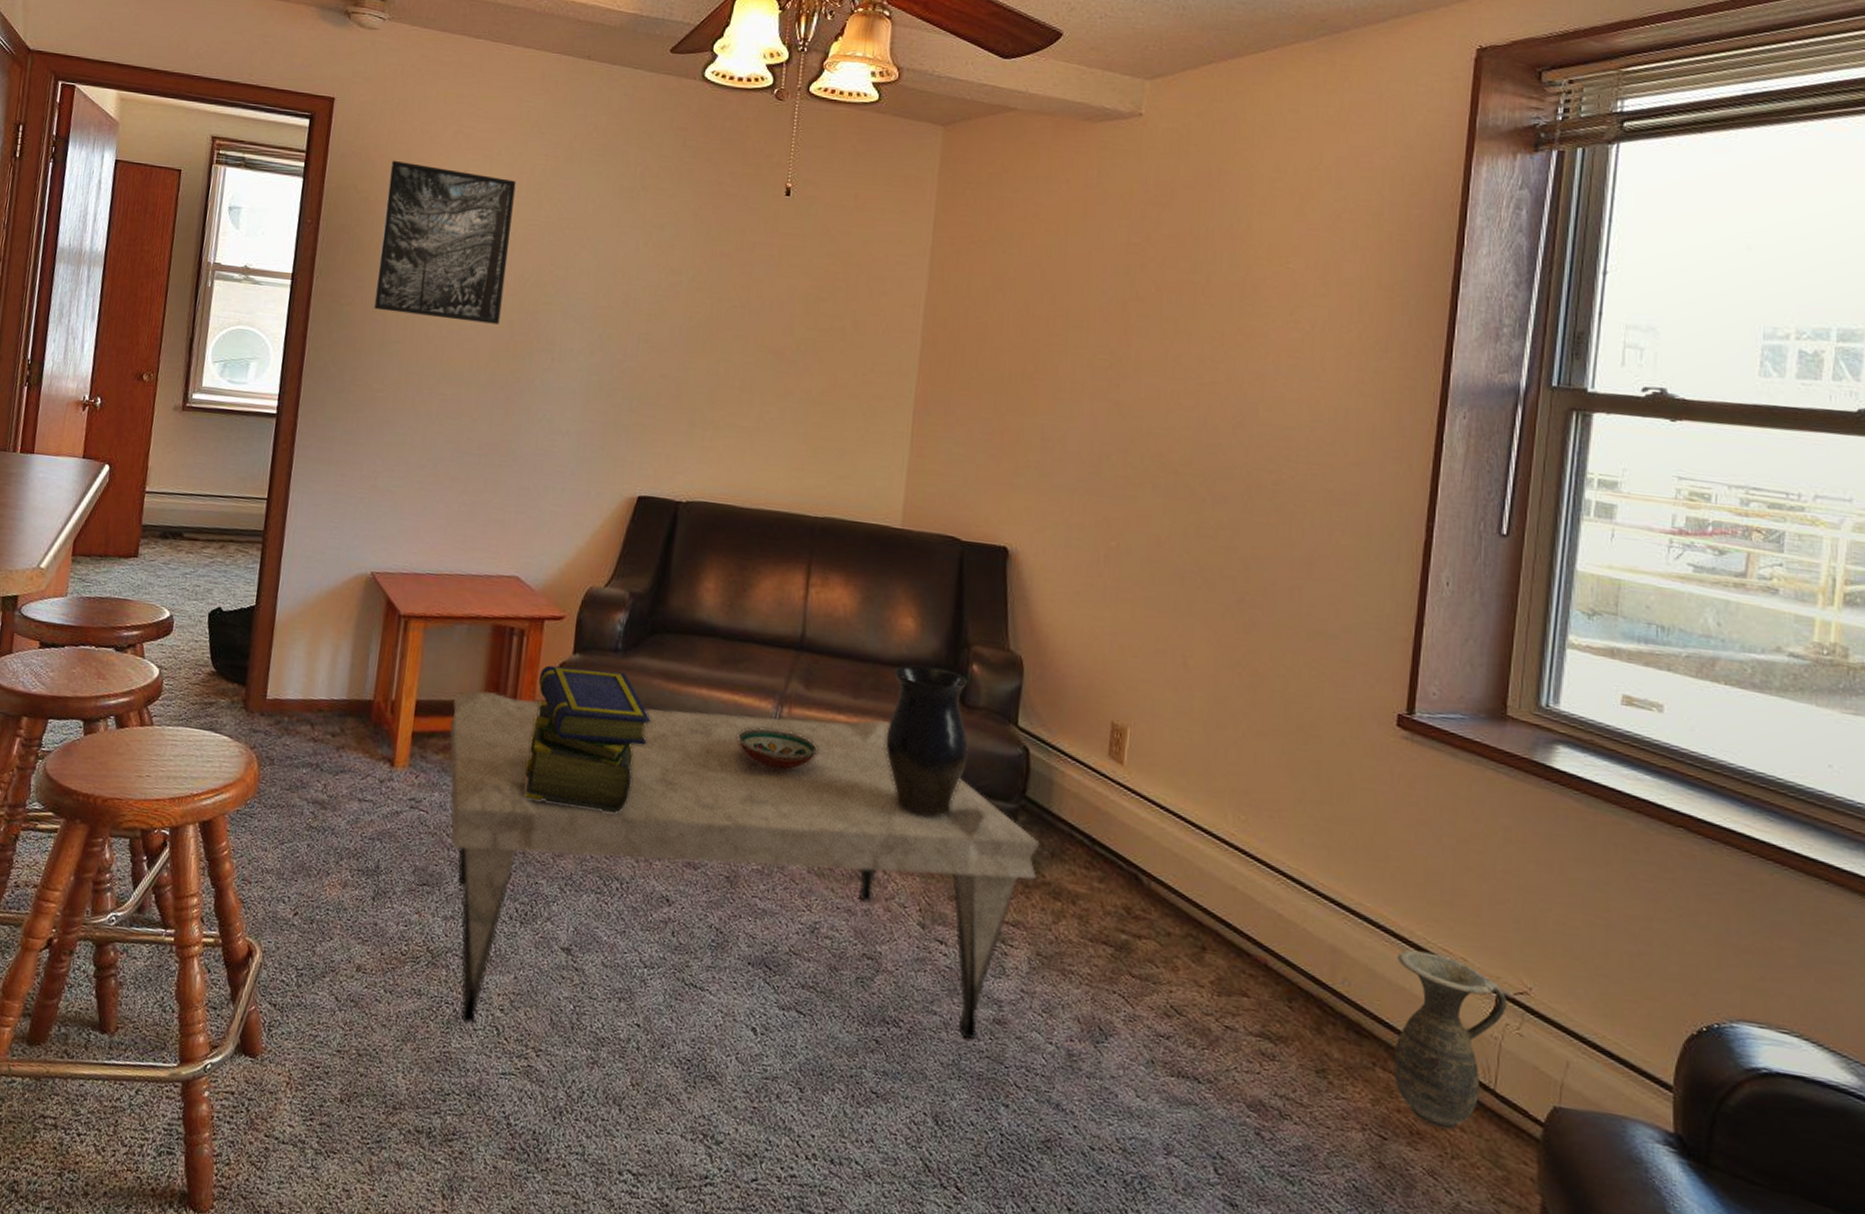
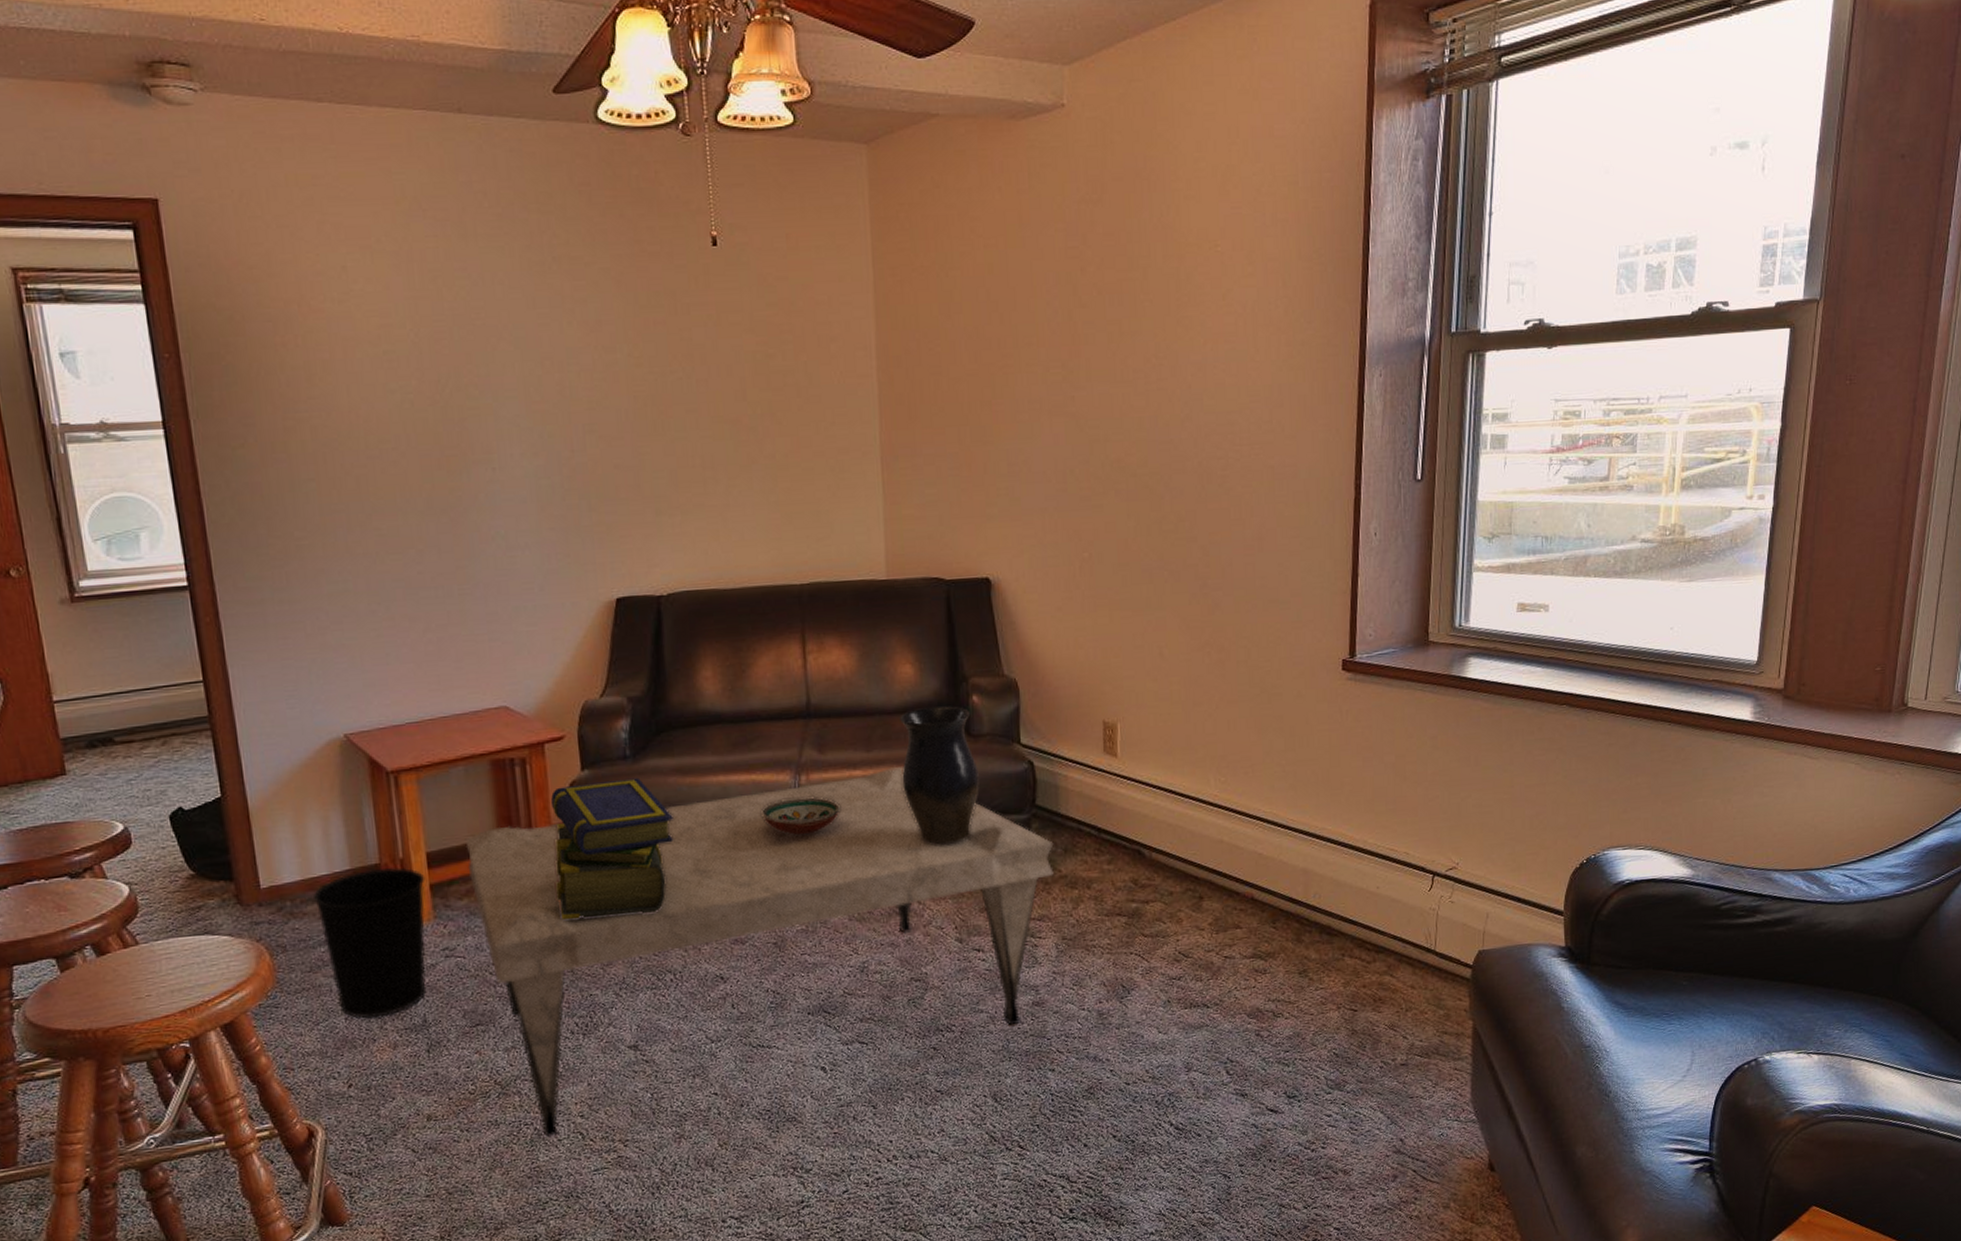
wastebasket: none [305,703,410,853] -> present [312,867,427,1019]
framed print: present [374,160,516,325] -> none [250,266,424,448]
ceramic jug: present [1394,949,1508,1130] -> none [1354,854,1441,991]

